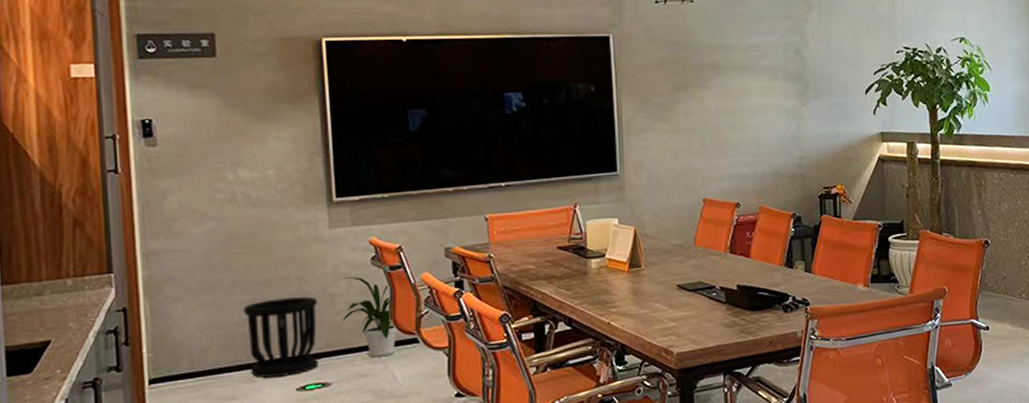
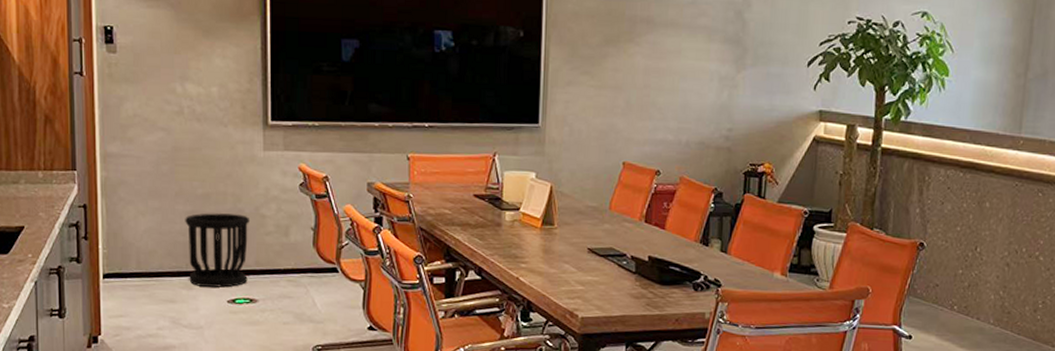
house plant: present [343,277,398,358] -> none [271,200,320,282]

